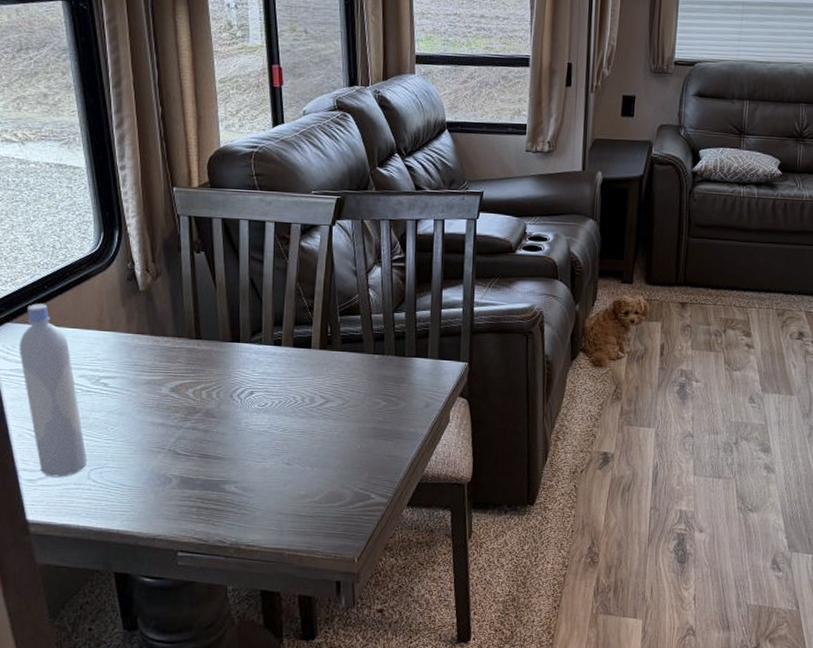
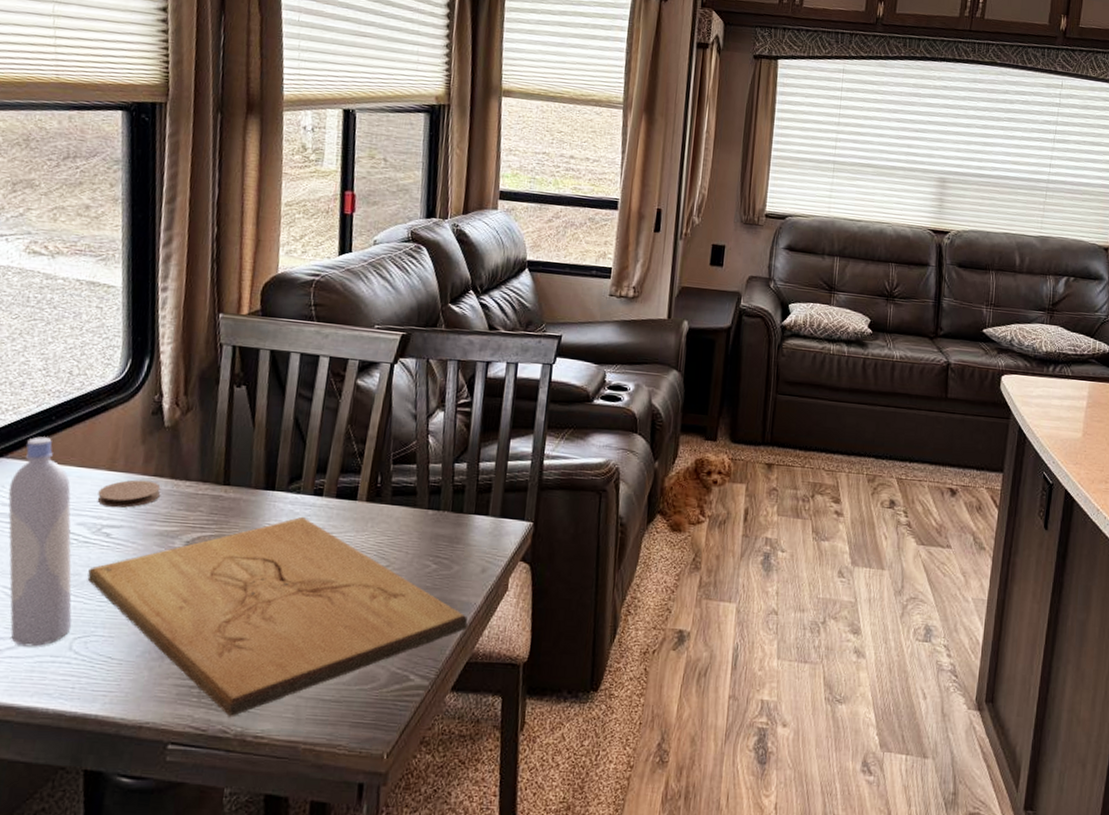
coaster: none [92,337,145,362] -> present [97,479,161,508]
cutting board: none [94,364,417,530] -> present [87,516,468,718]

